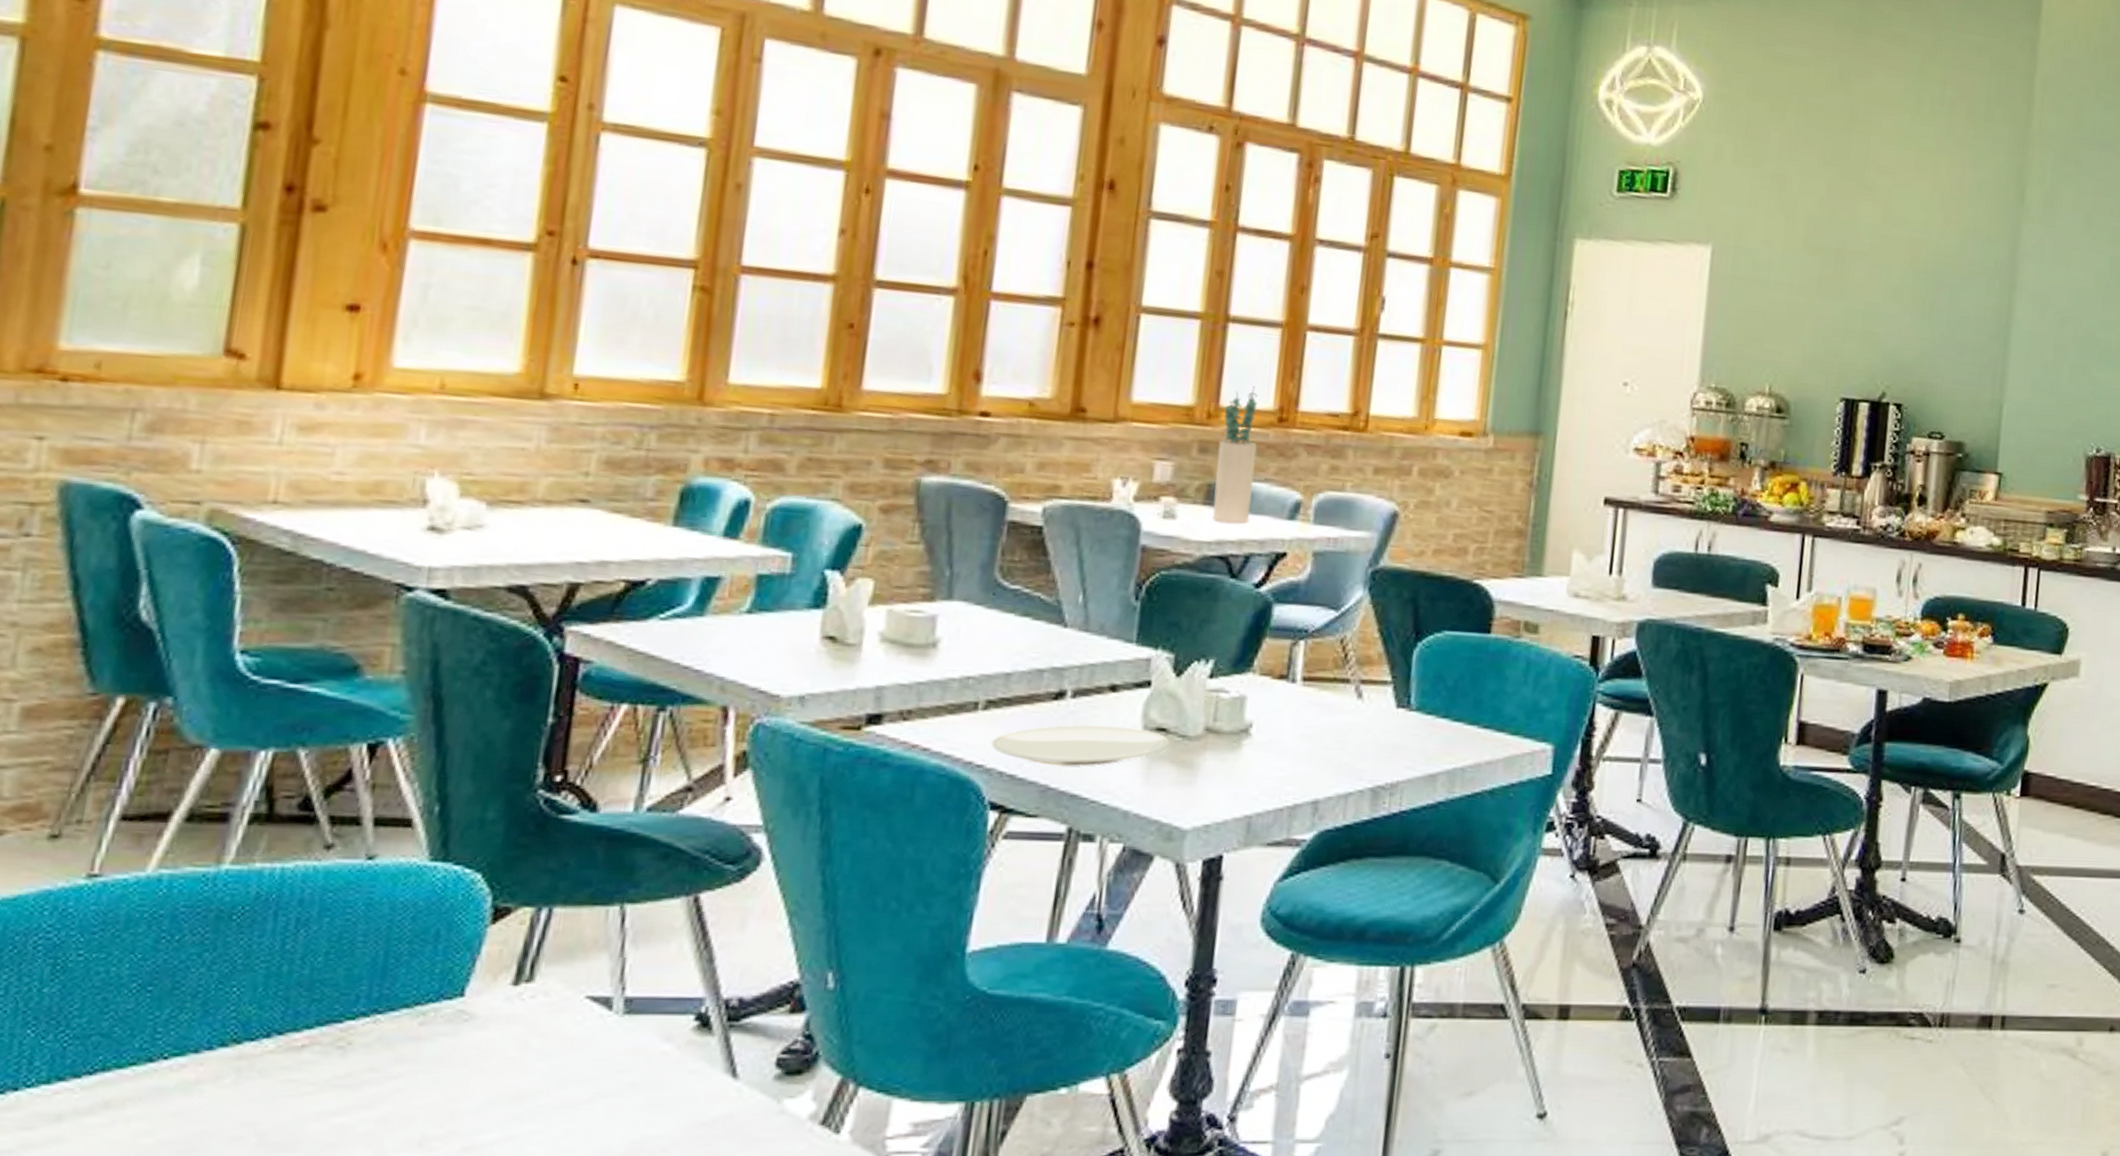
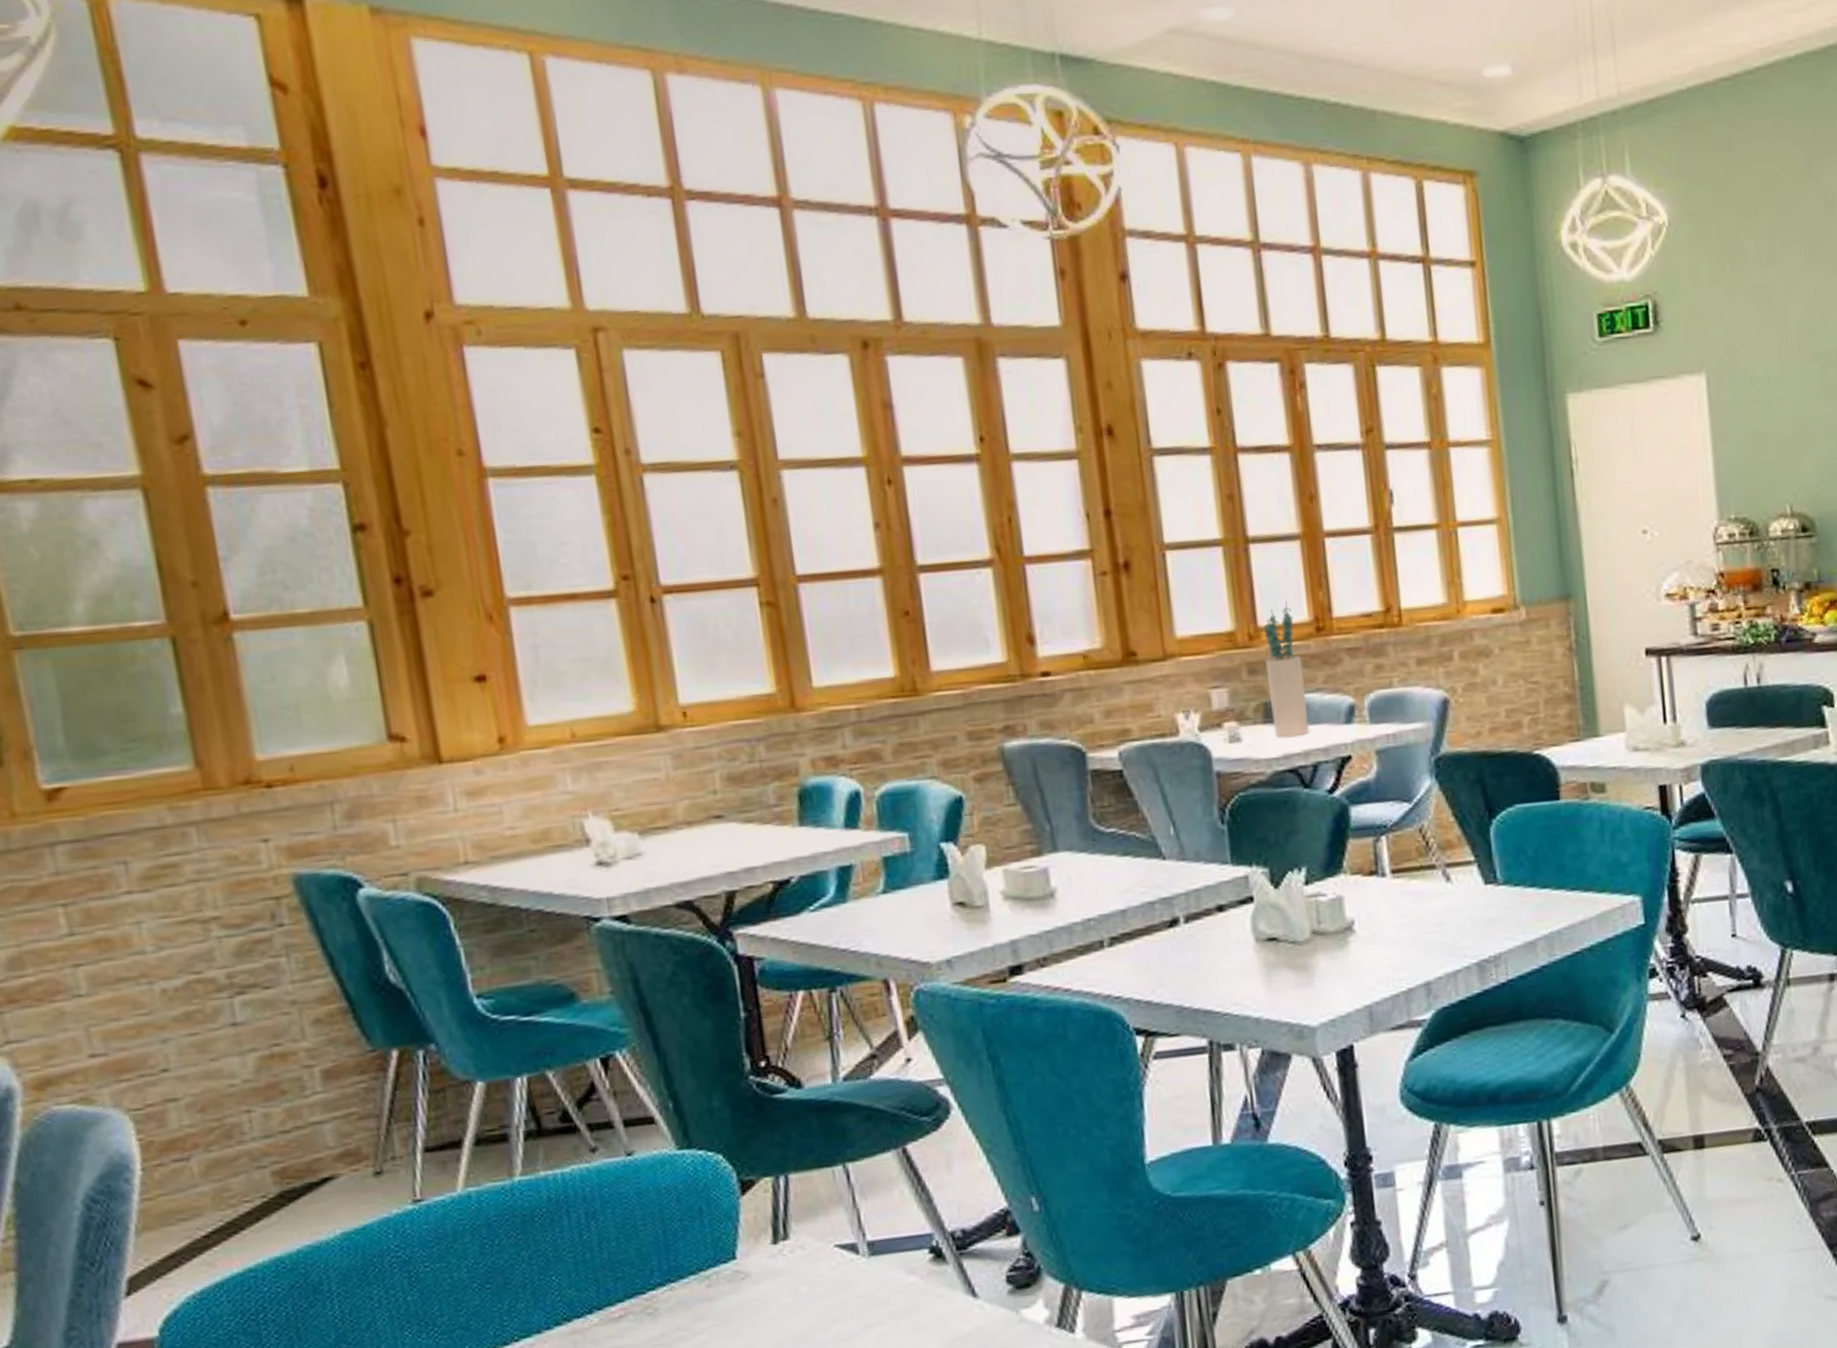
plate: present [990,725,1170,765] -> none [1122,941,1283,986]

